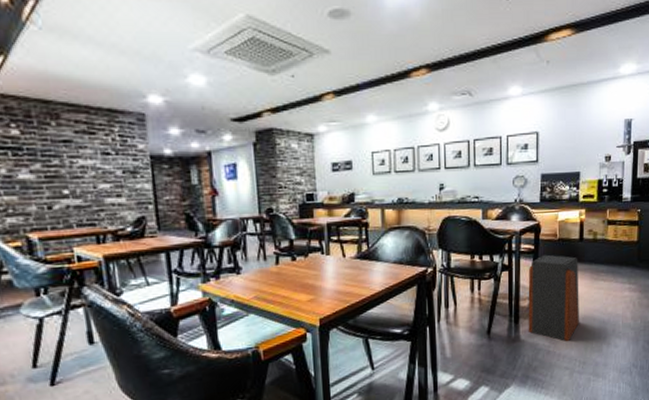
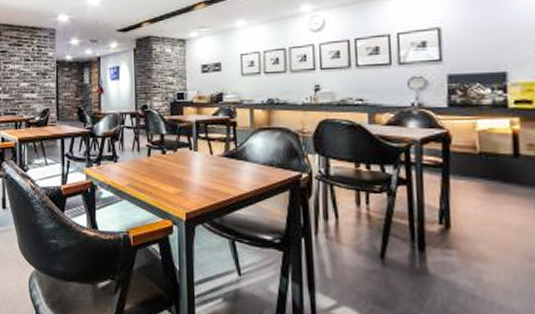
speaker: present [528,254,579,342] -> none [436,170,522,289]

